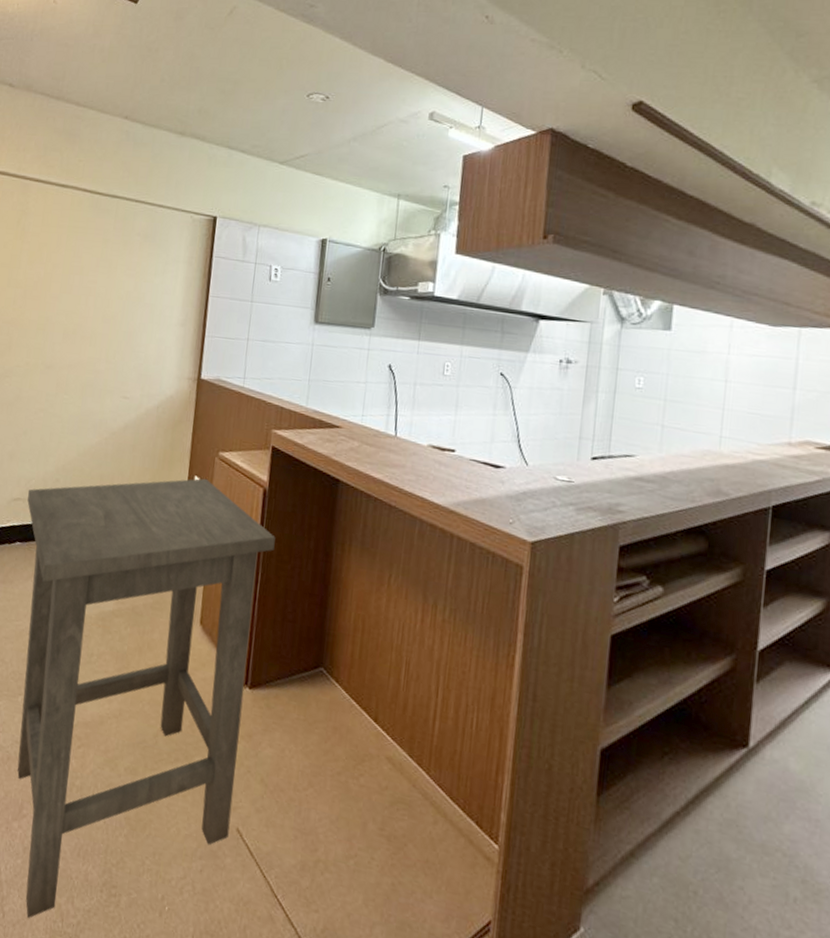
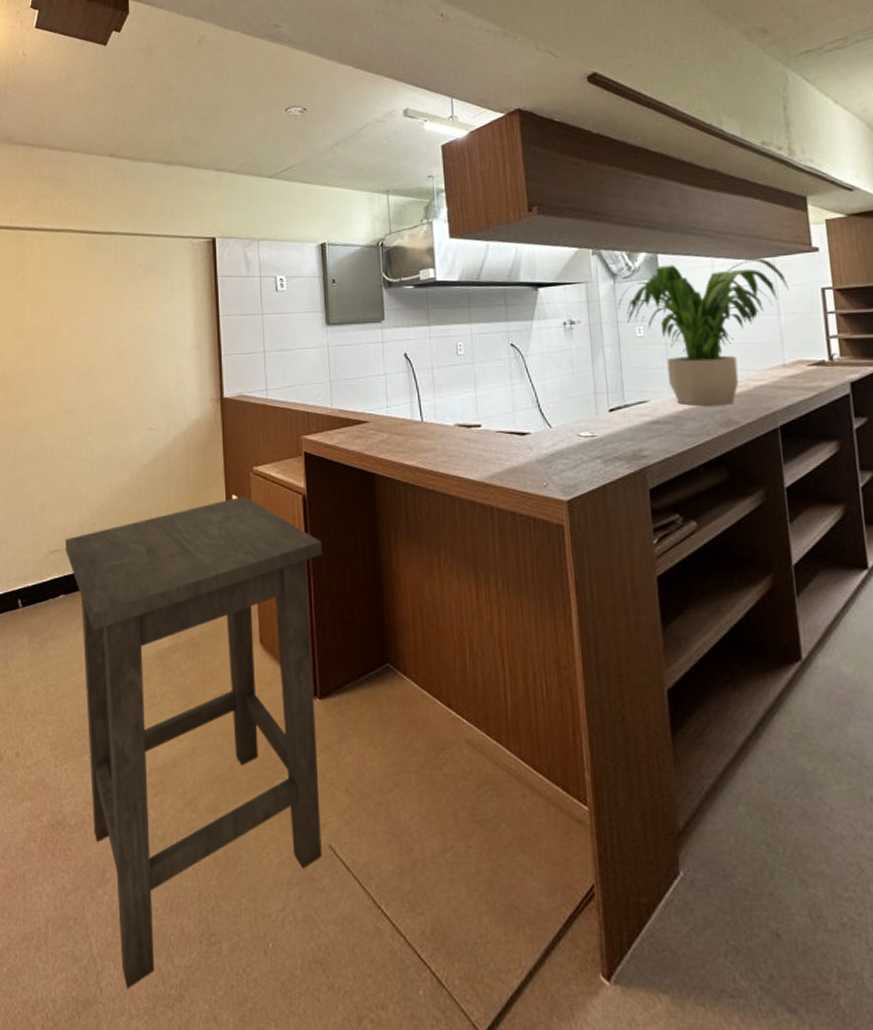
potted plant: none [620,317,811,474] -> present [617,258,789,406]

